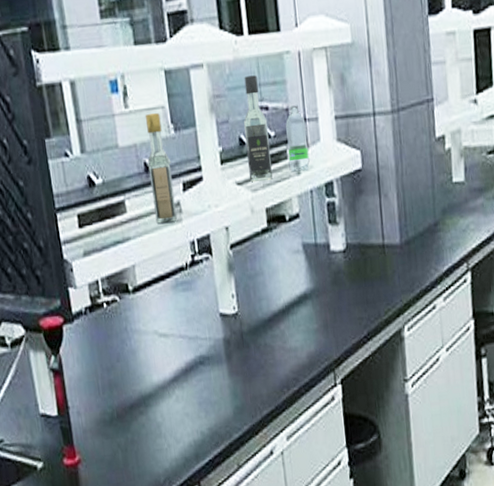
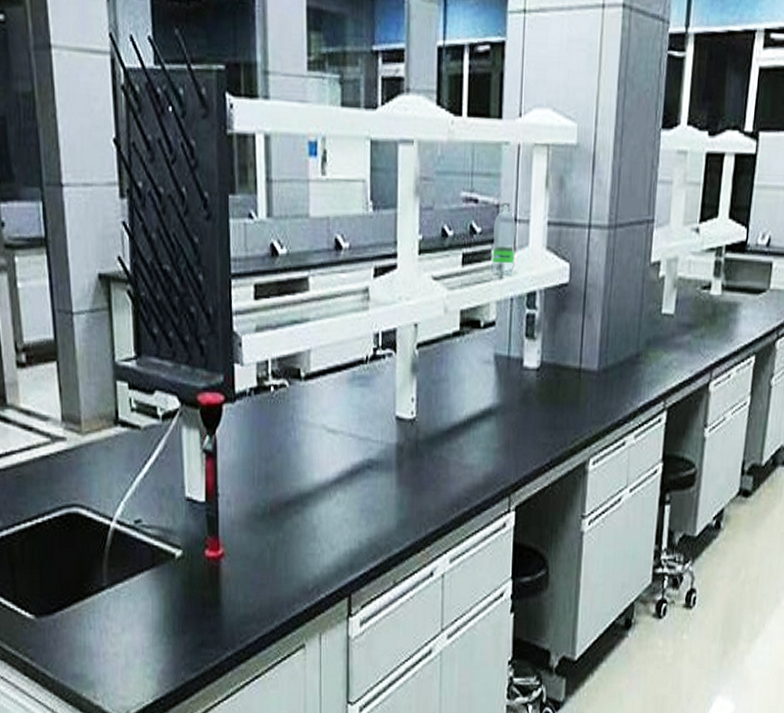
bottle: present [145,113,177,224] -> none [338,186,365,309]
bottle: present [243,75,273,183] -> none [447,162,475,281]

